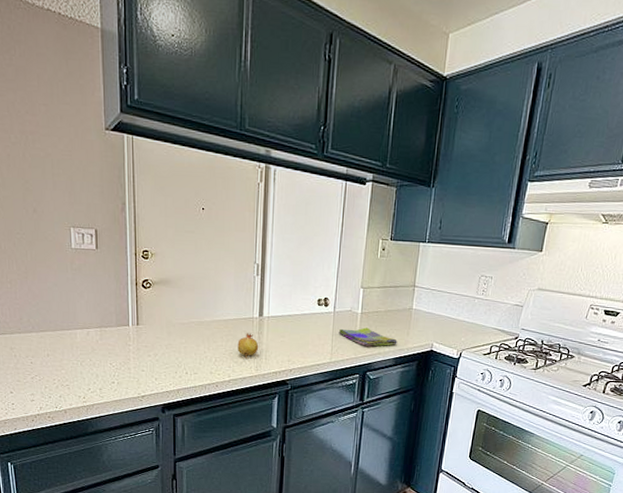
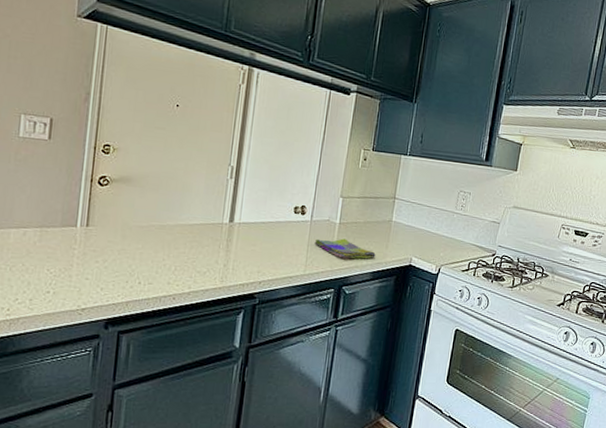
fruit: present [237,333,259,359] -> none [201,240,226,268]

